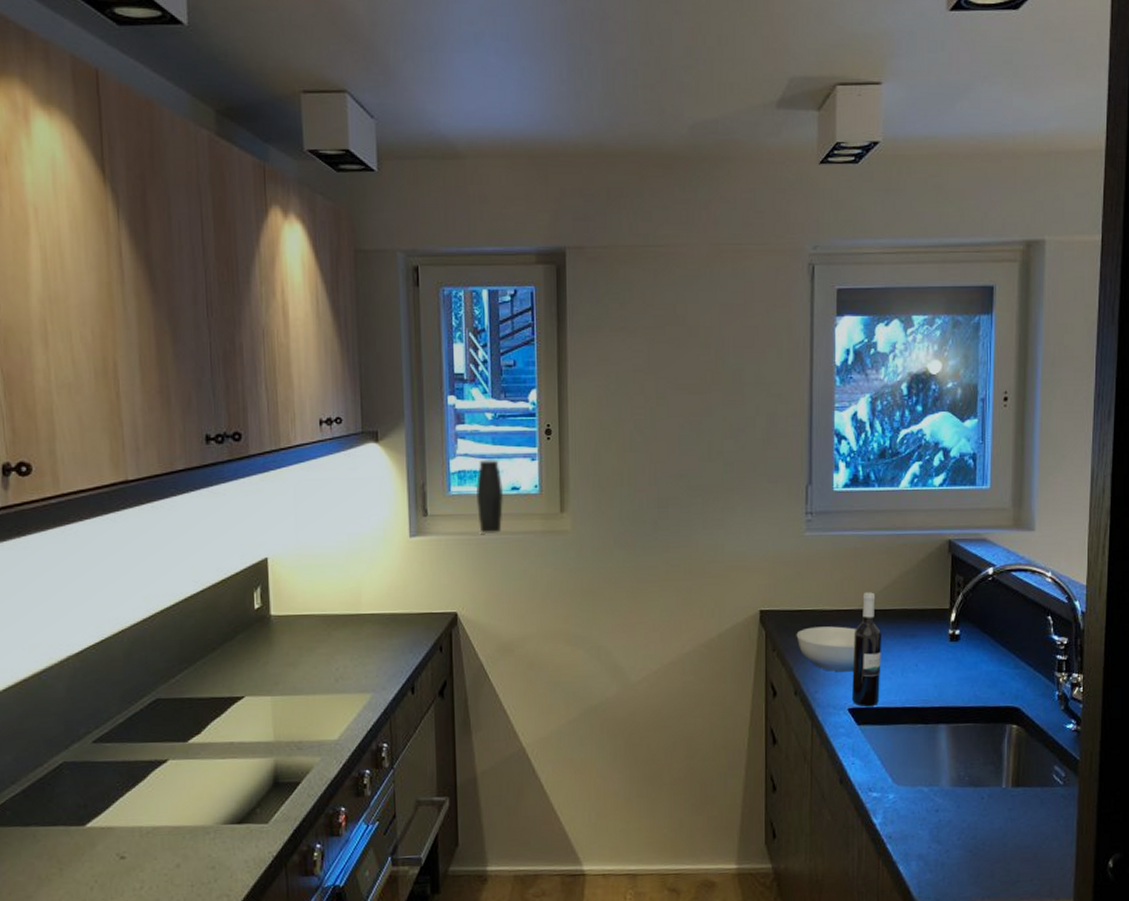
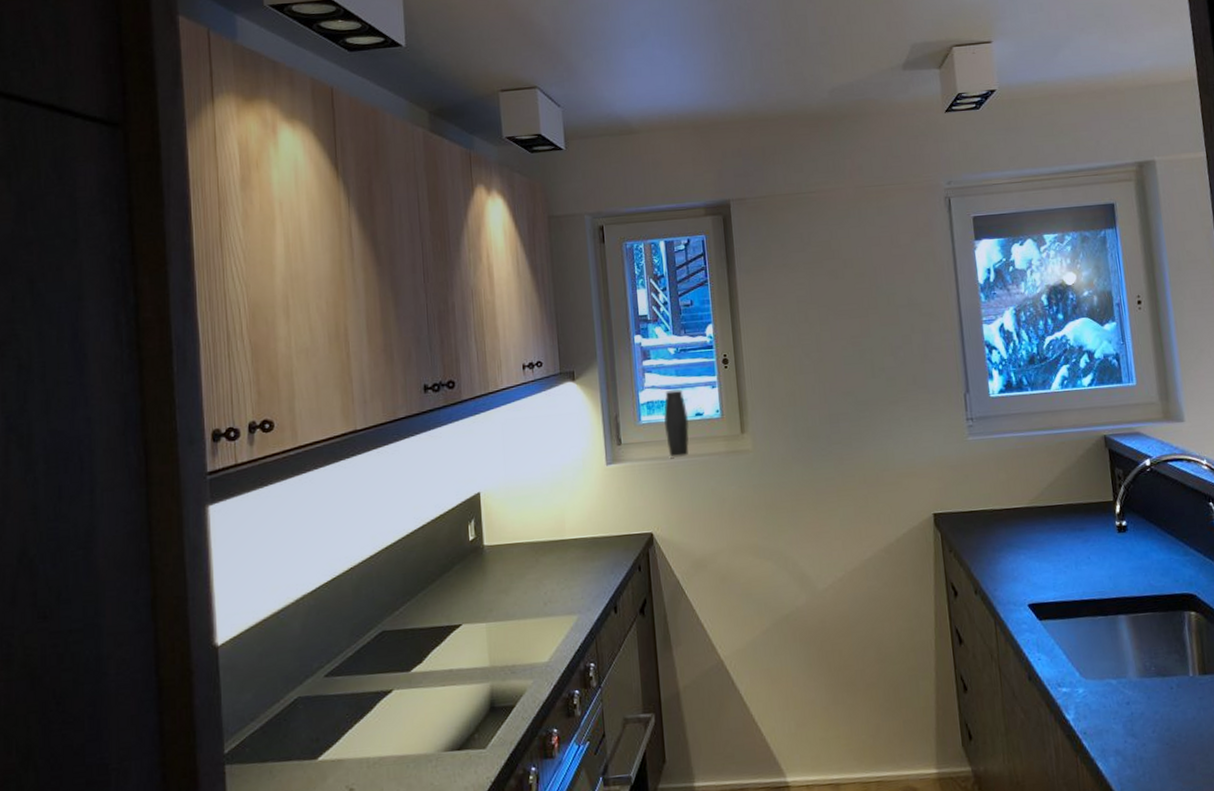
bowl: present [796,626,856,671] -> none [970,524,1029,569]
wine bottle: present [851,592,881,706] -> none [1024,490,1058,602]

